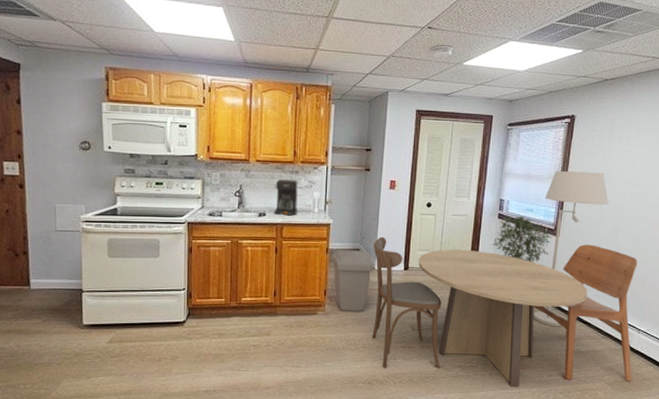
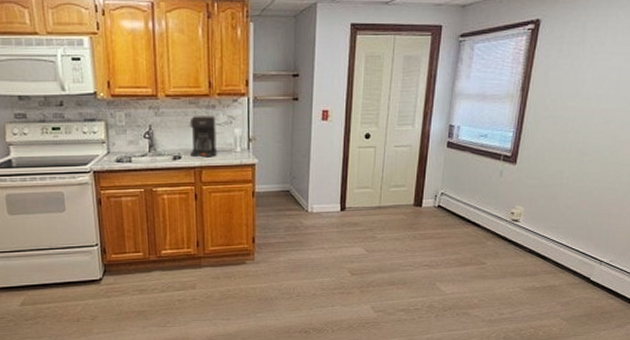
trash can: present [332,250,375,311] -> none [259,192,307,259]
dining chair: present [372,236,442,369] -> none [305,175,383,316]
dining table: present [418,249,588,387] -> none [356,184,547,328]
potted tree: present [492,216,552,263] -> none [440,142,508,195]
floor lamp: present [533,171,609,327] -> none [484,87,575,263]
dining chair: present [533,244,637,382] -> none [485,171,604,317]

